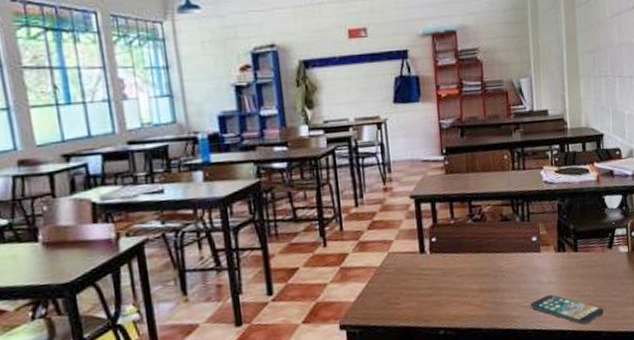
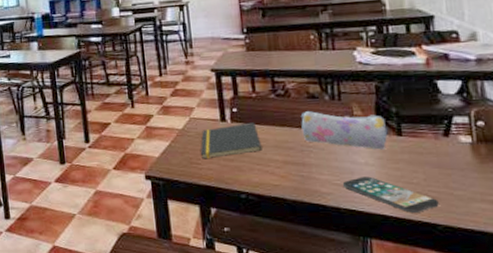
notepad: none [399,251,460,298] -> present [200,122,262,160]
pencil case: none [495,233,567,267] -> present [300,110,388,150]

